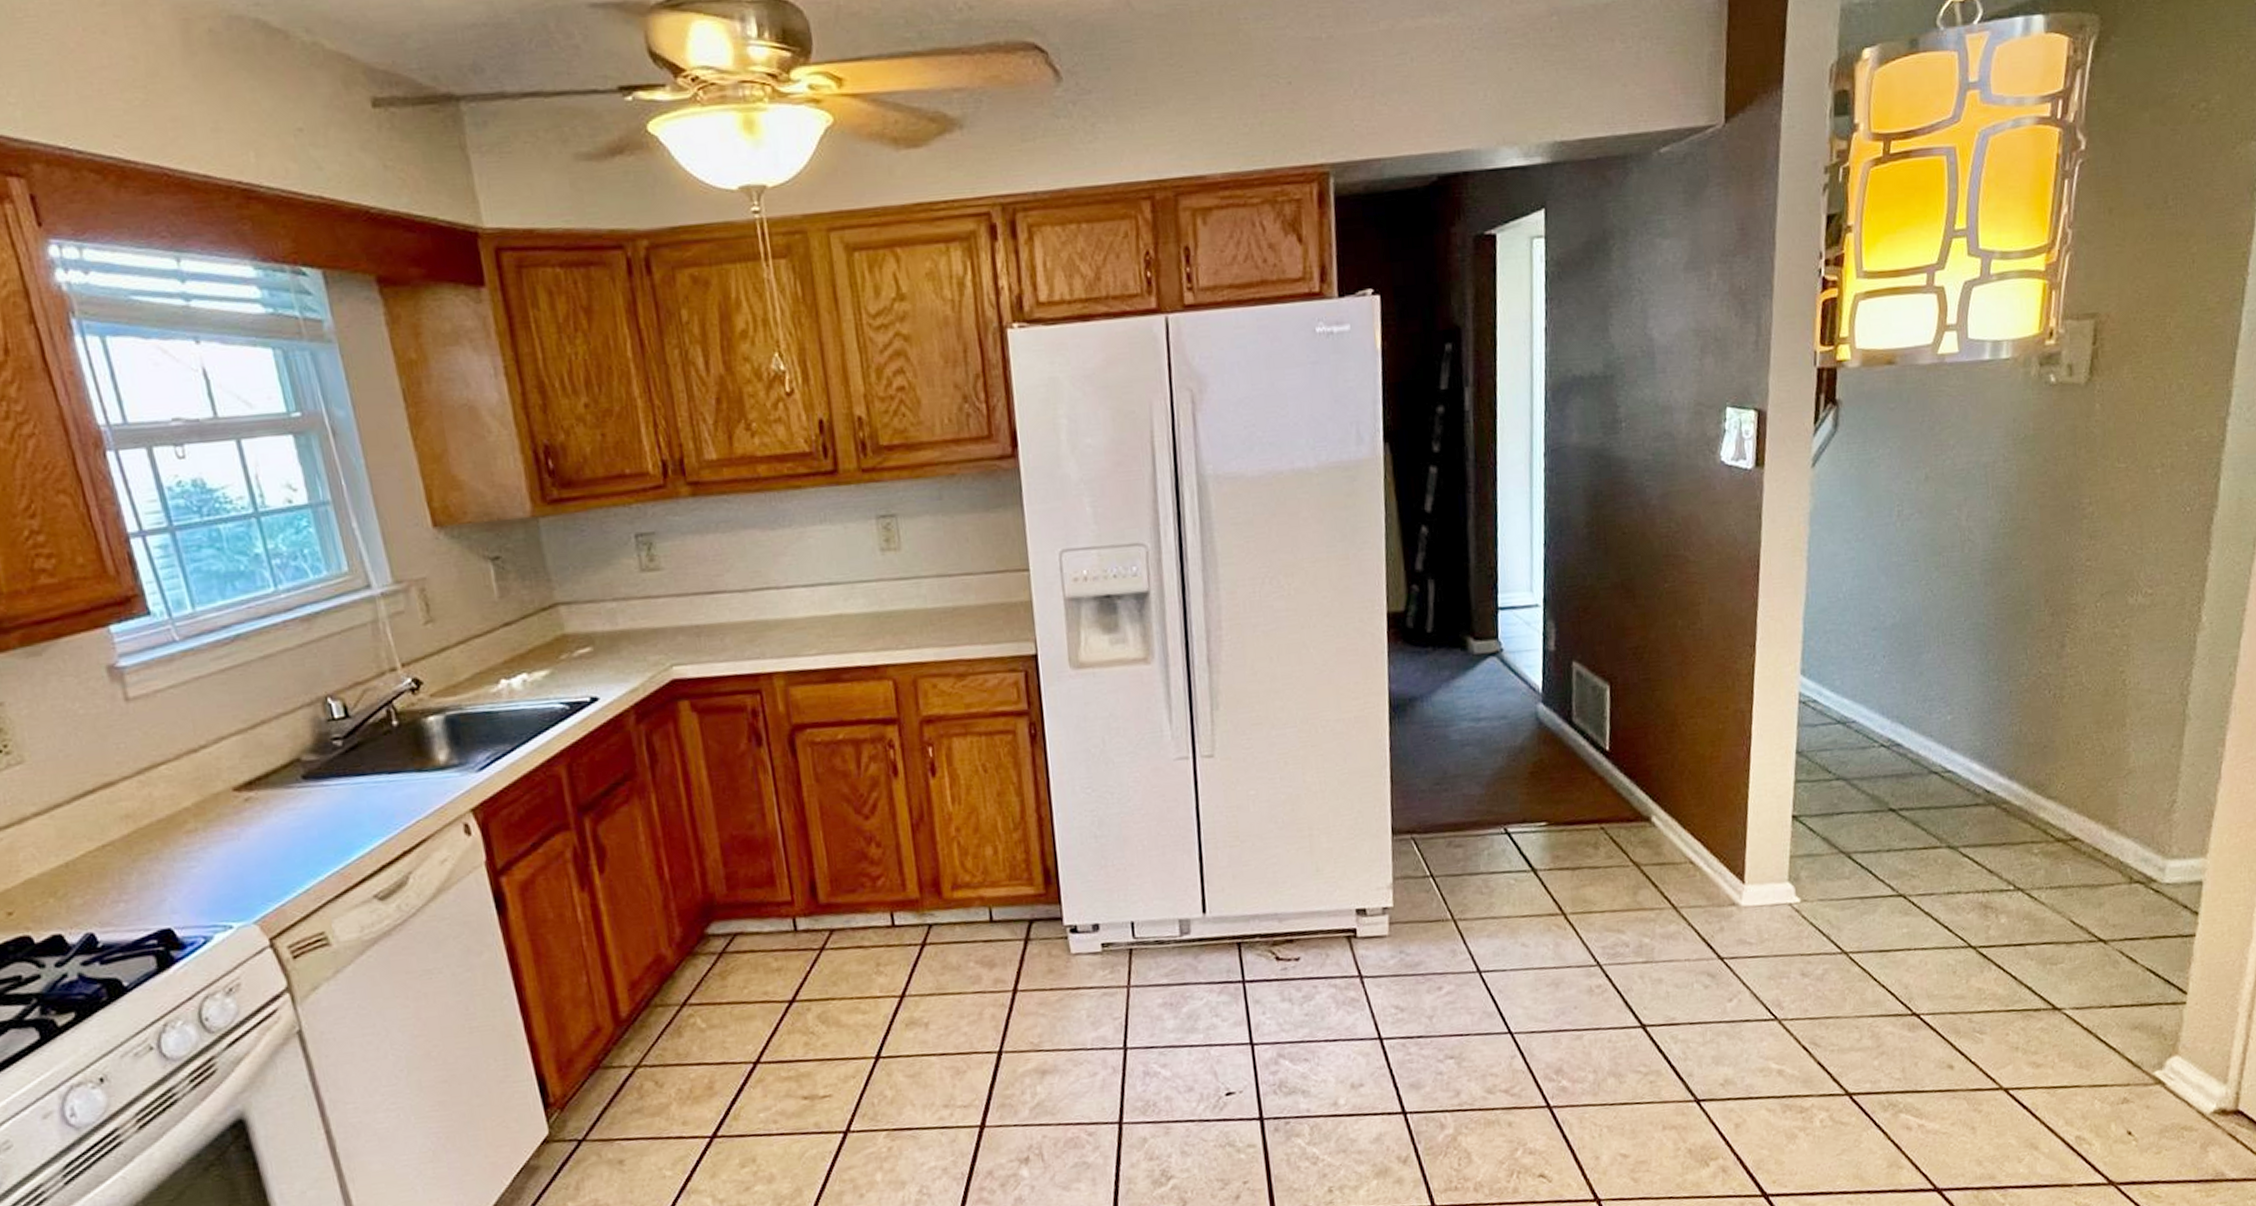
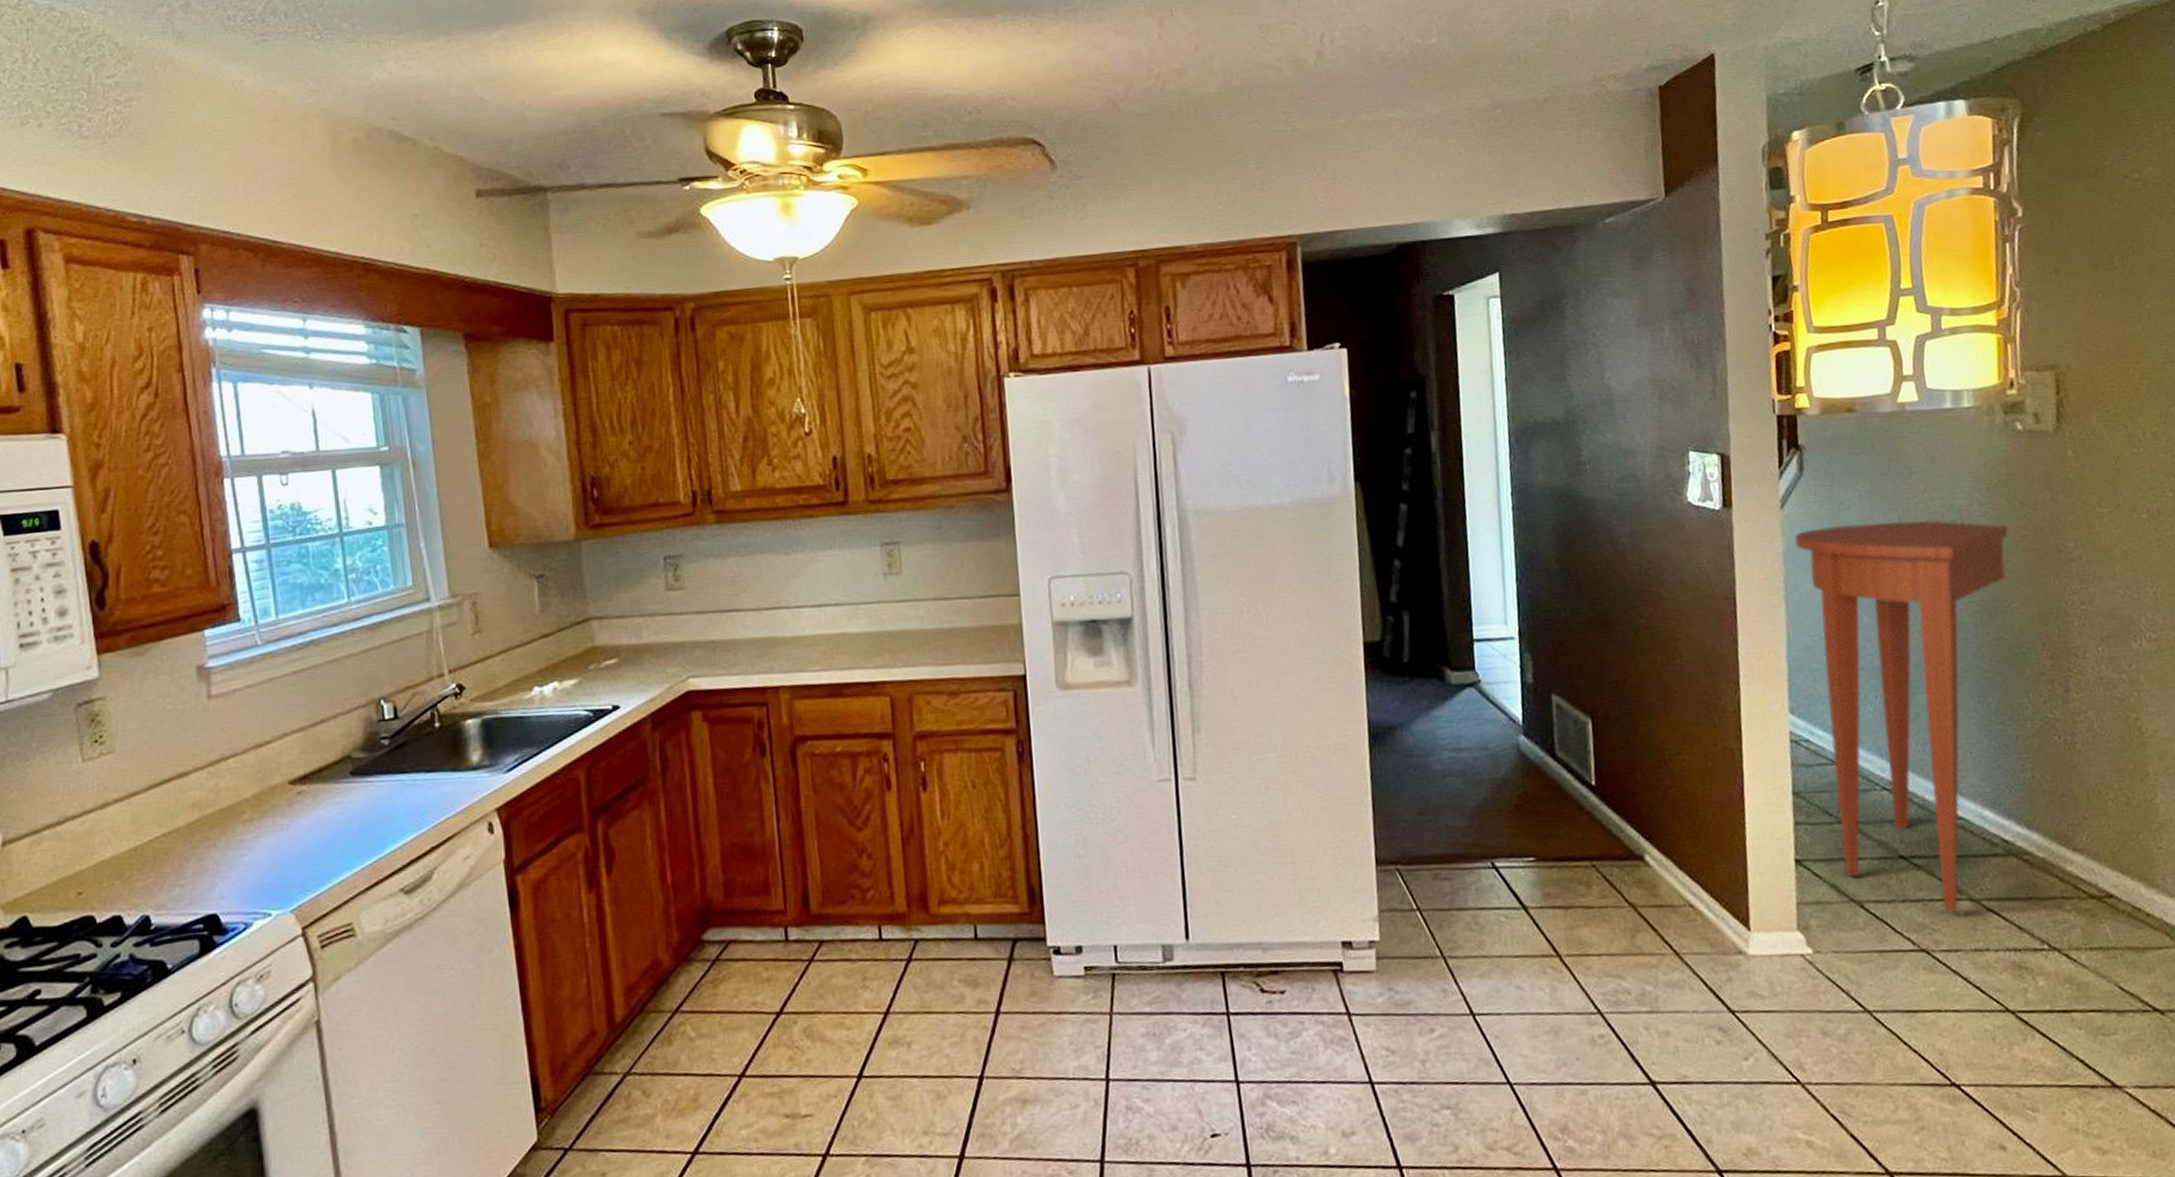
console table: none [1822,477,2029,861] -> present [1794,520,2009,914]

